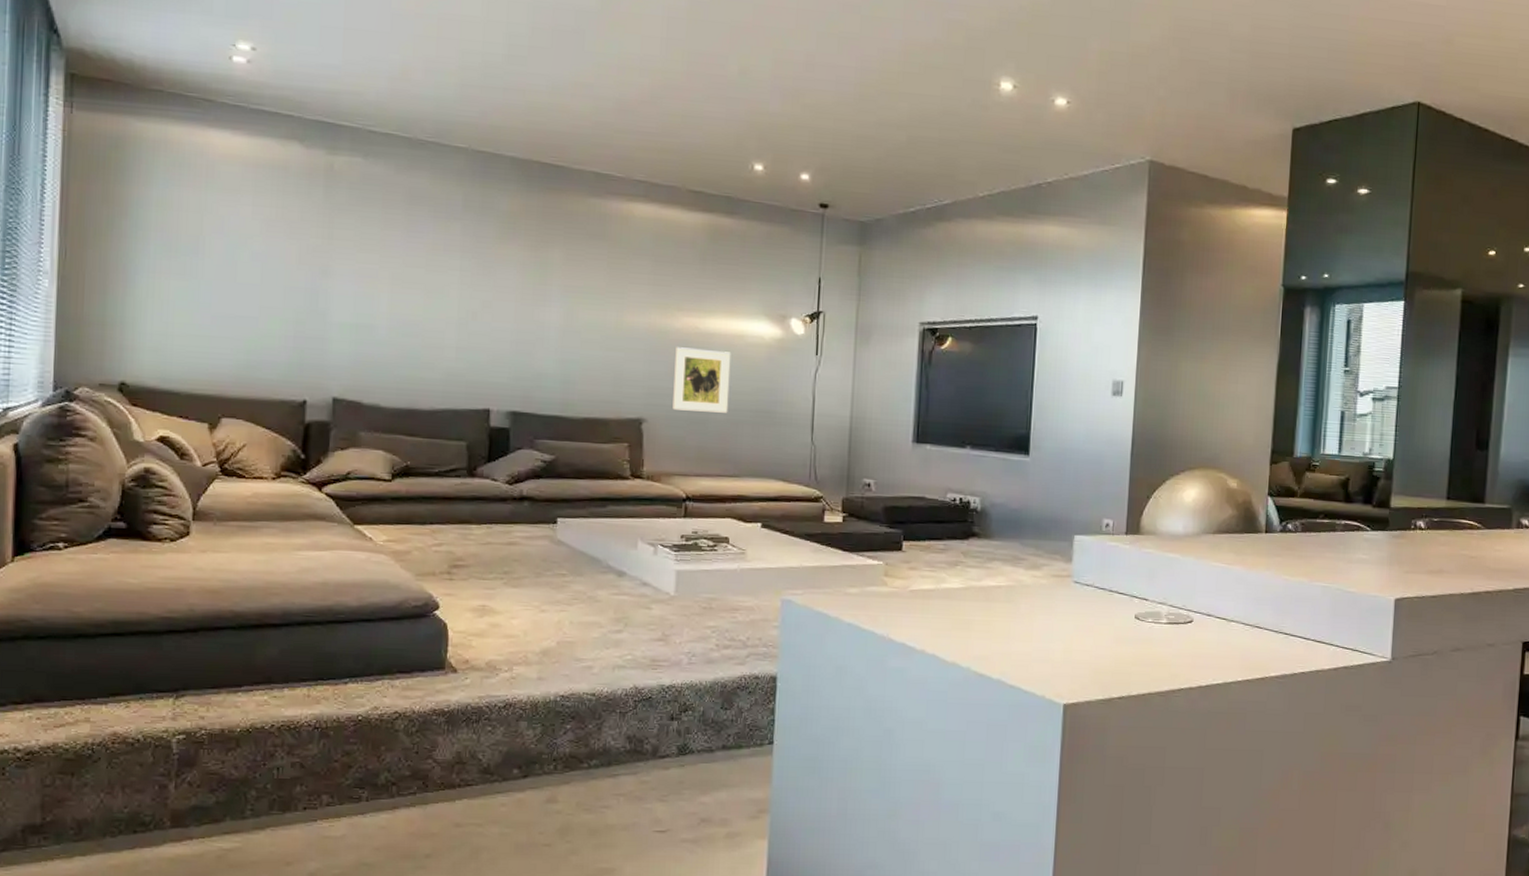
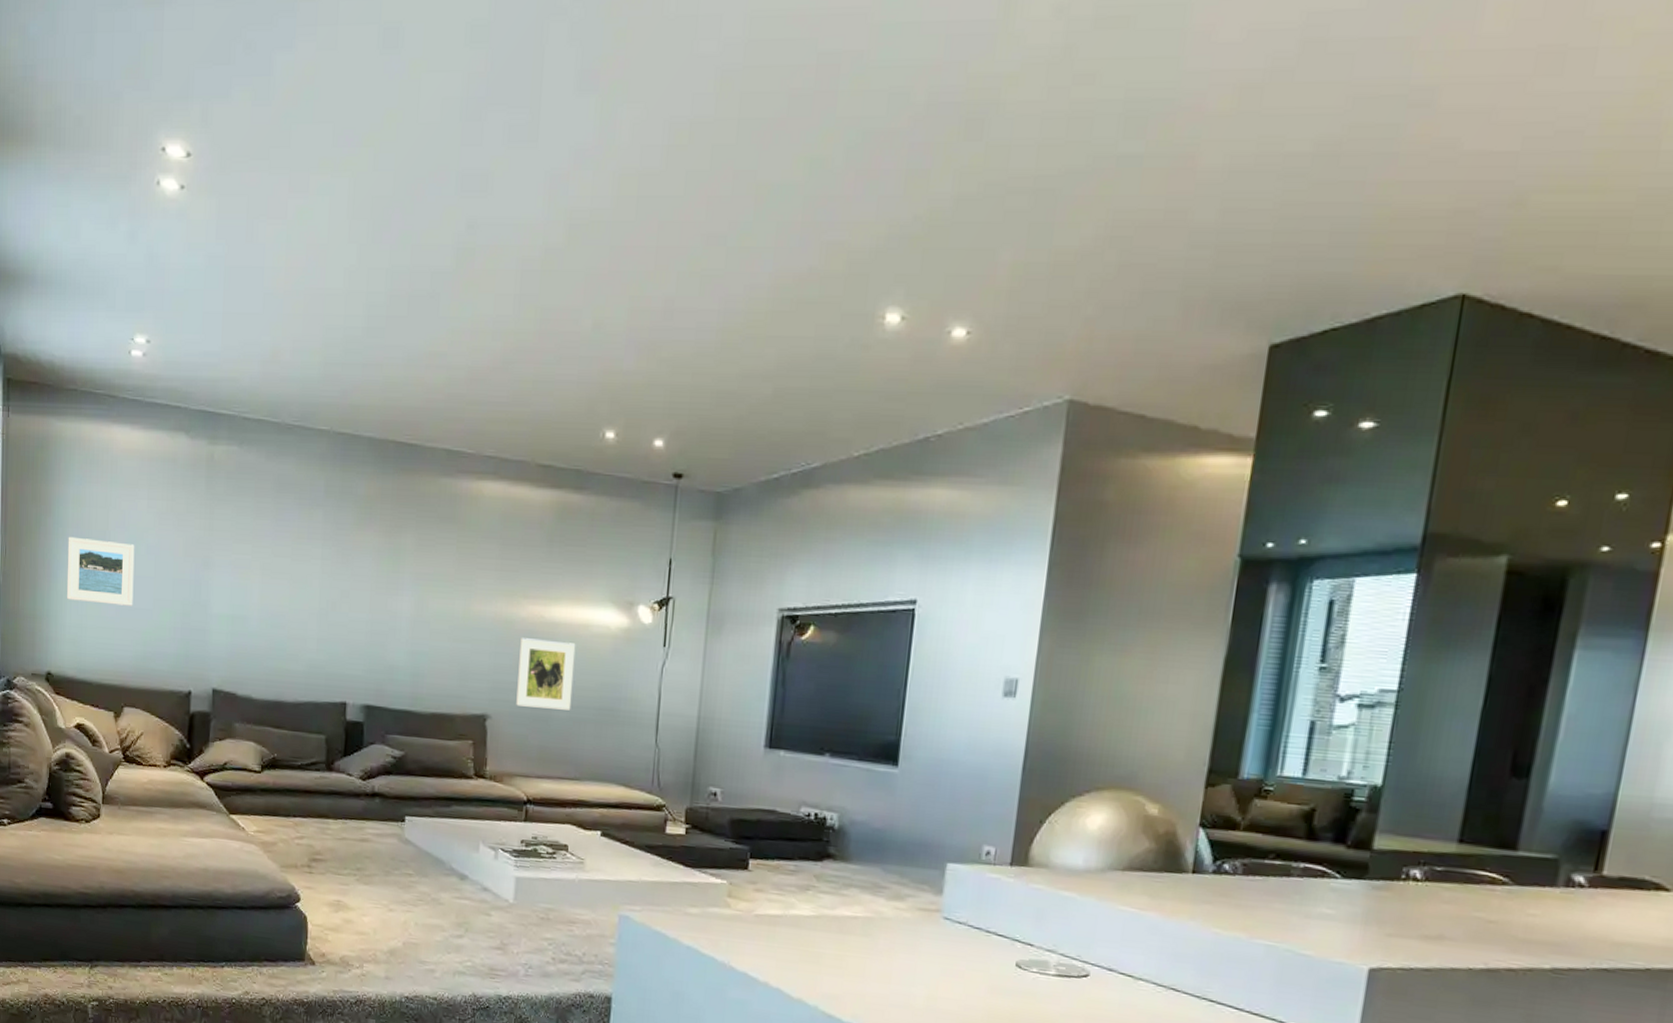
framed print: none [147,240,236,314] -> present [66,536,135,606]

